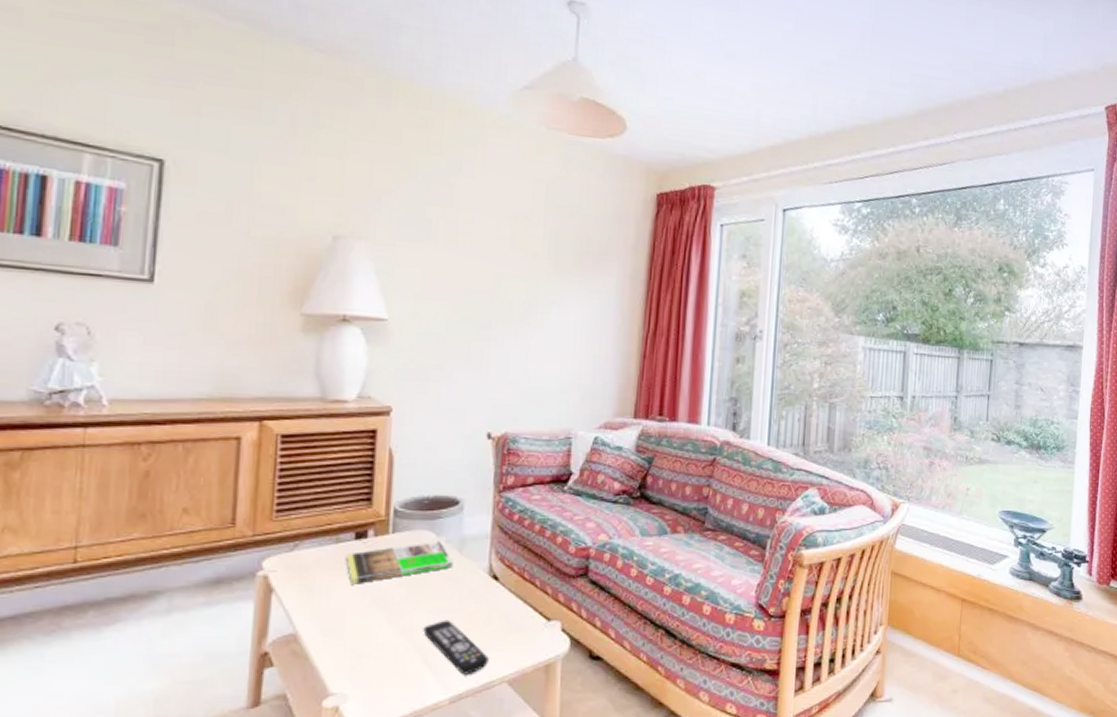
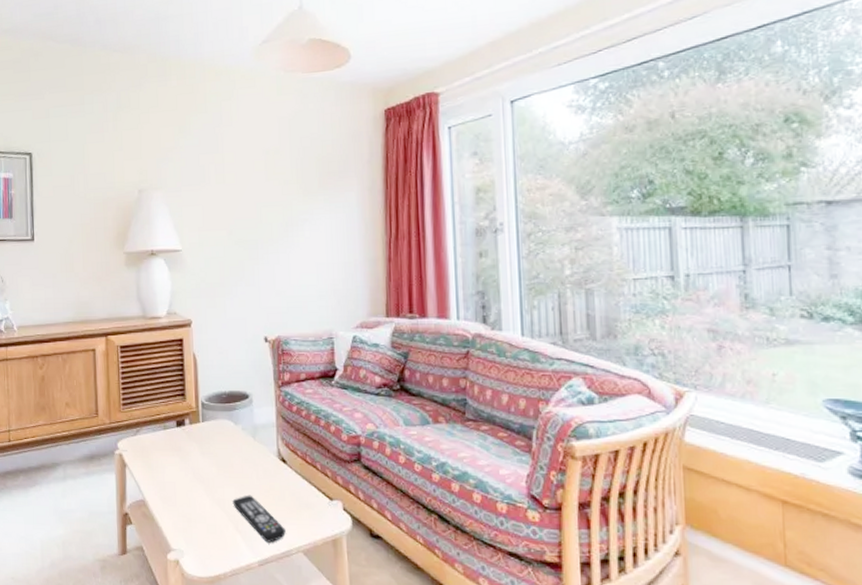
magazine: present [345,540,454,584] -> none [171,428,250,463]

